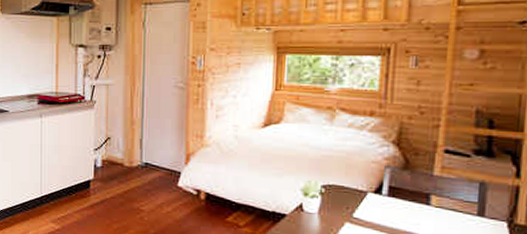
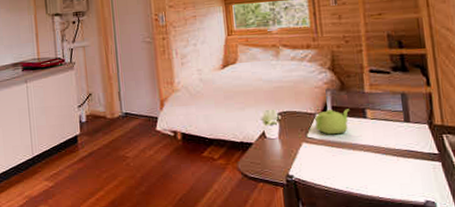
teapot: none [364,189,411,218] -> present [315,109,350,135]

